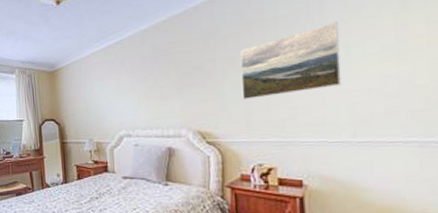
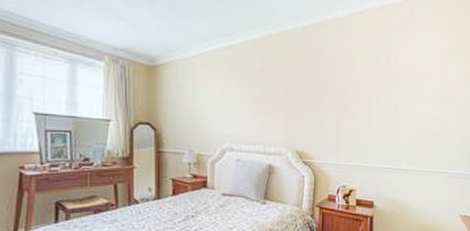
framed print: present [239,21,342,100] -> none [335,66,406,125]

